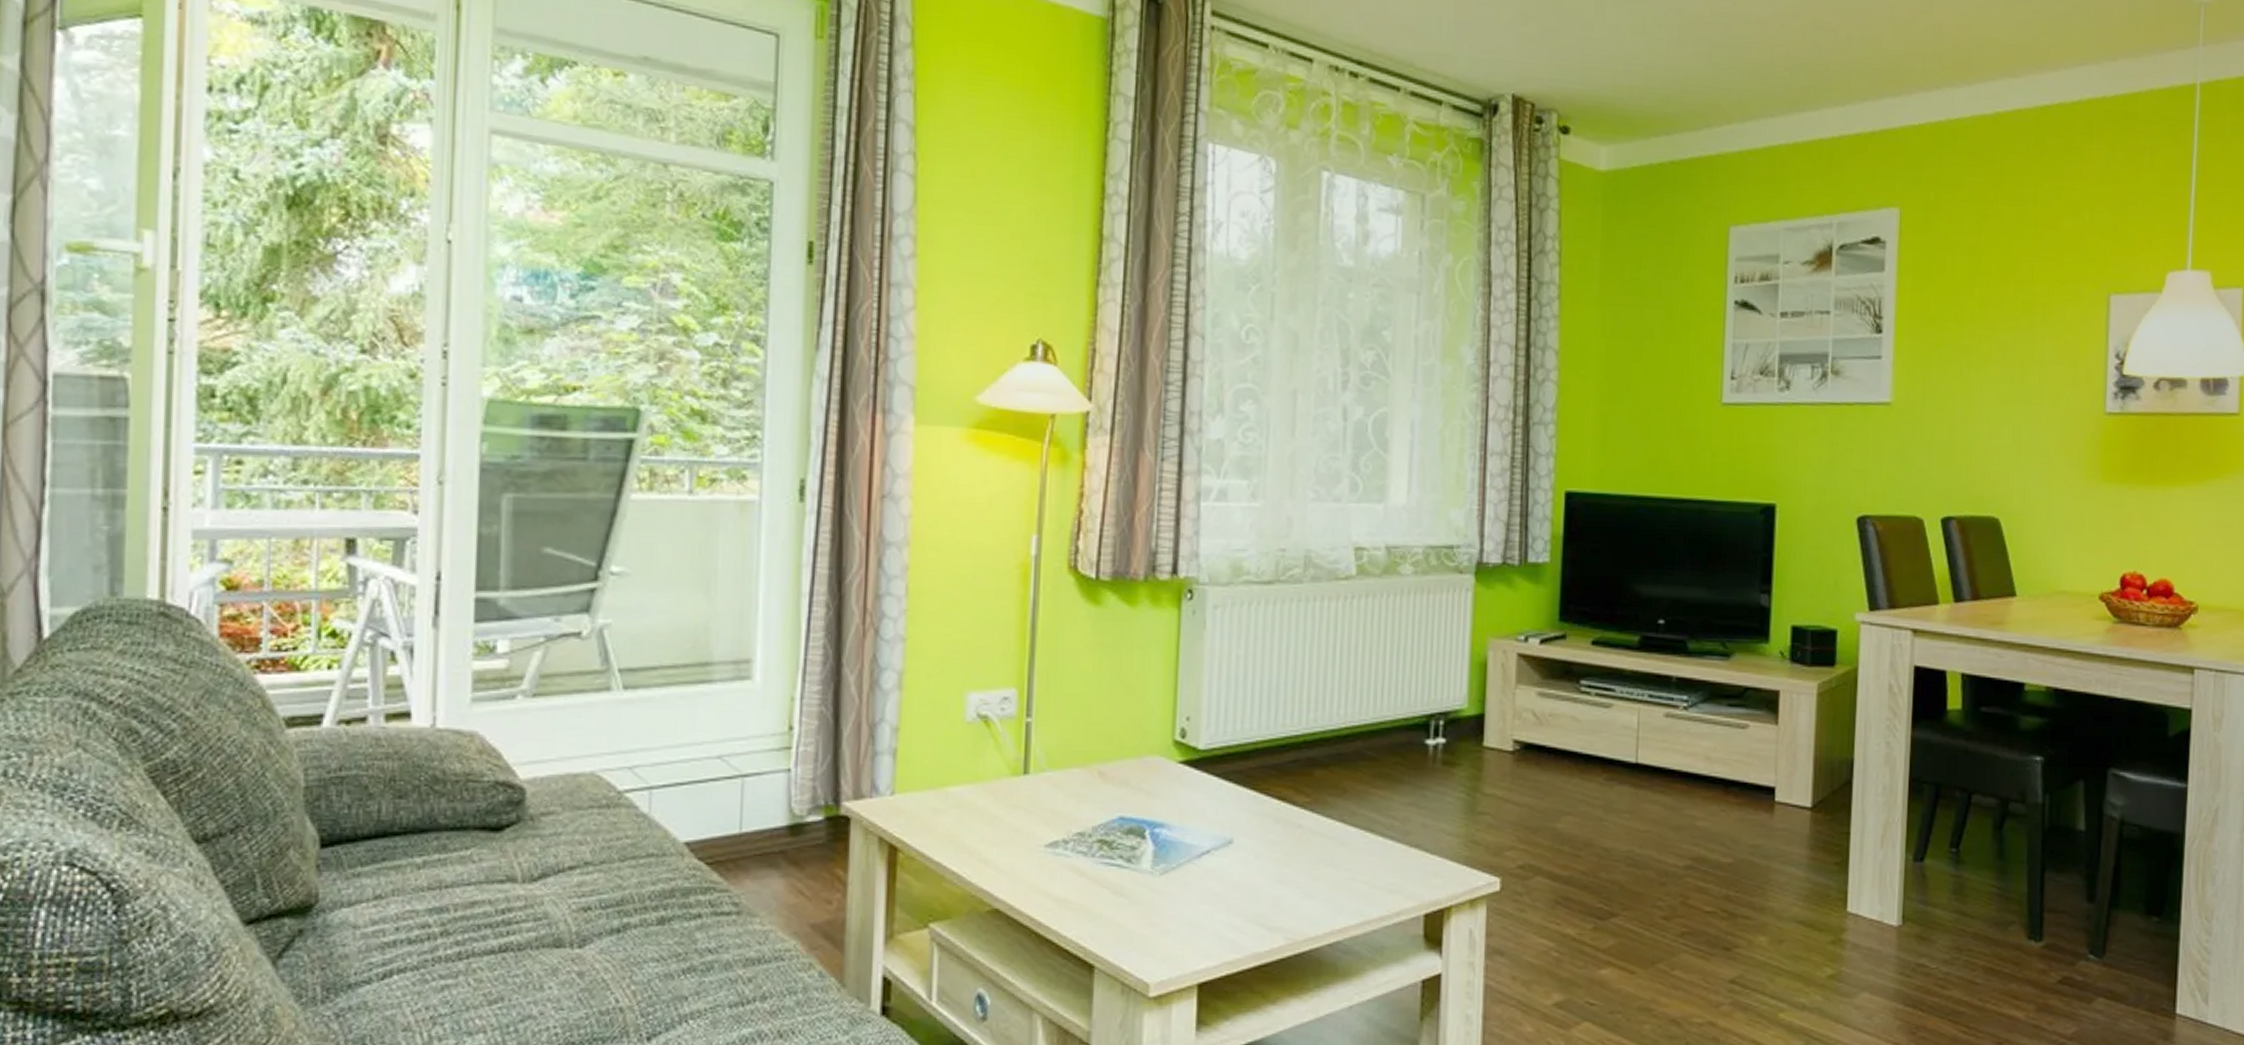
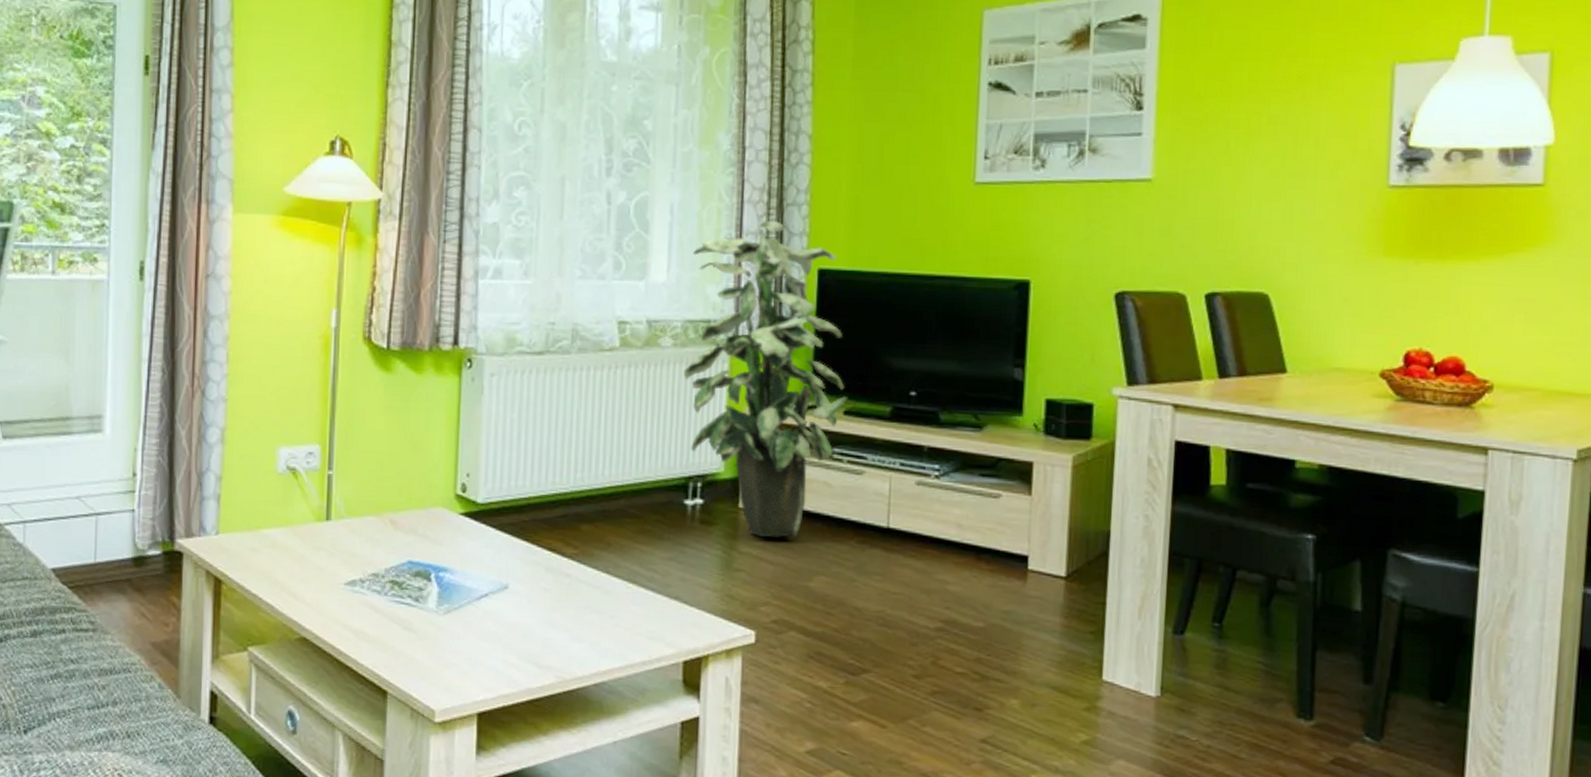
indoor plant: none [1425,439,1596,777] -> present [684,220,848,537]

